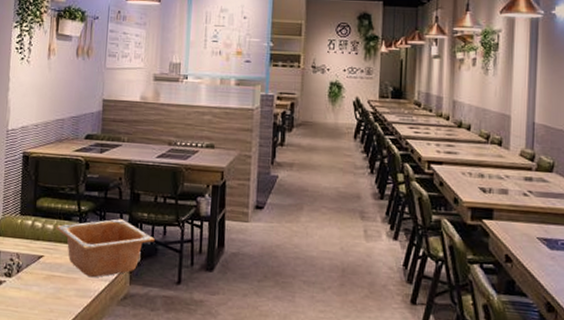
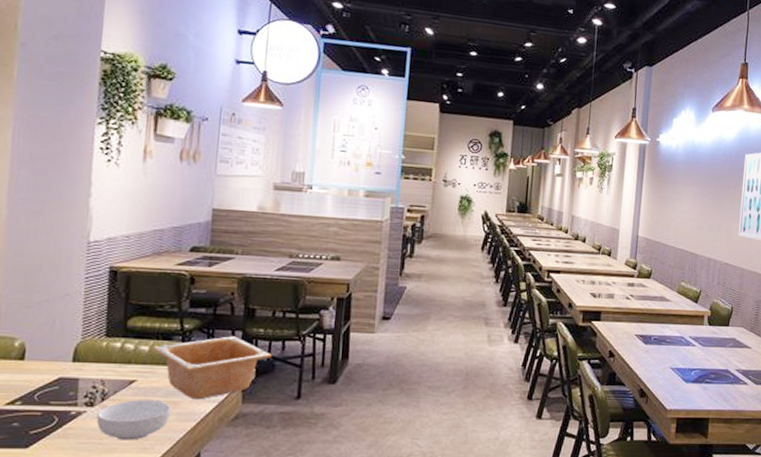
cereal bowl: none [13,274,72,311] -> present [96,400,172,440]

